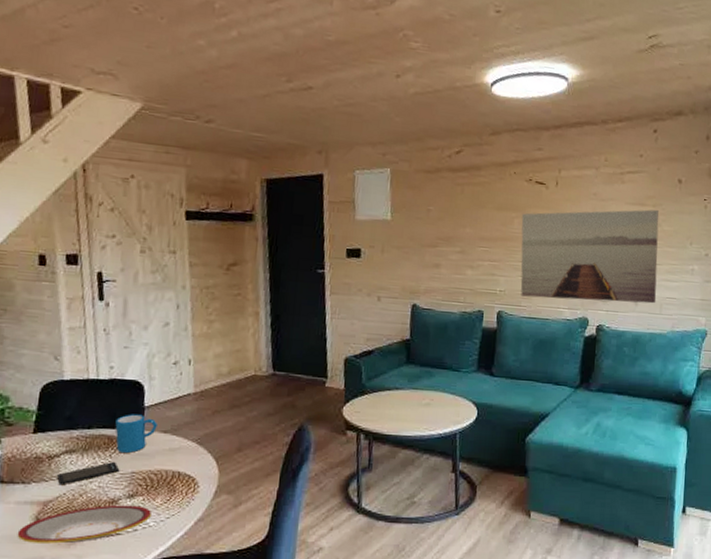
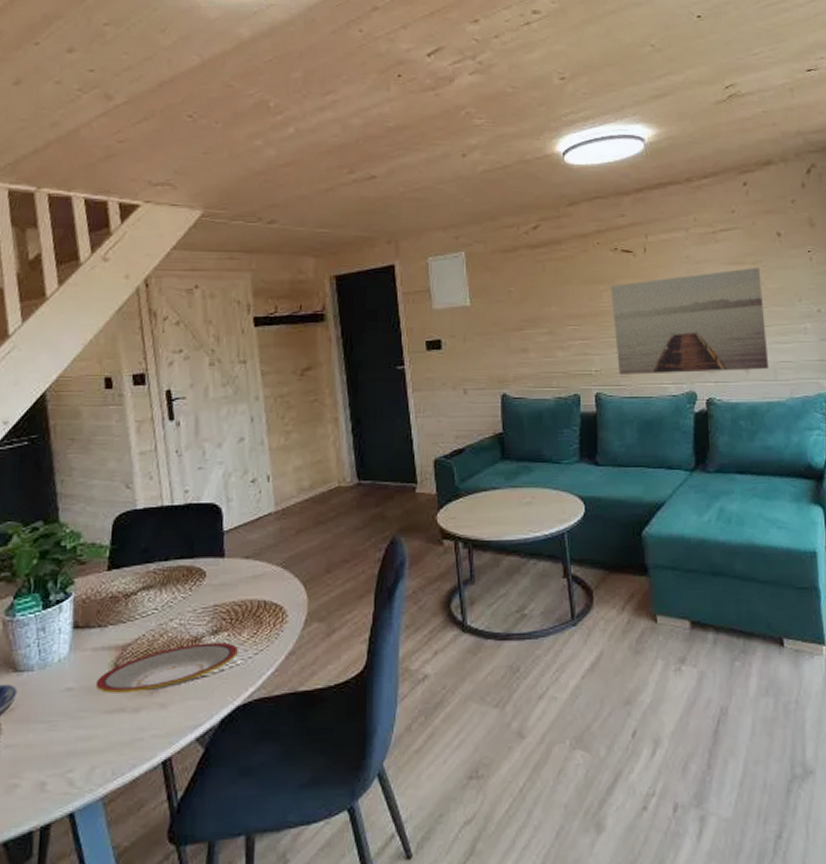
smartphone: present [56,461,120,486] -> none [134,594,201,626]
mug: present [115,414,157,453] -> none [194,540,238,584]

